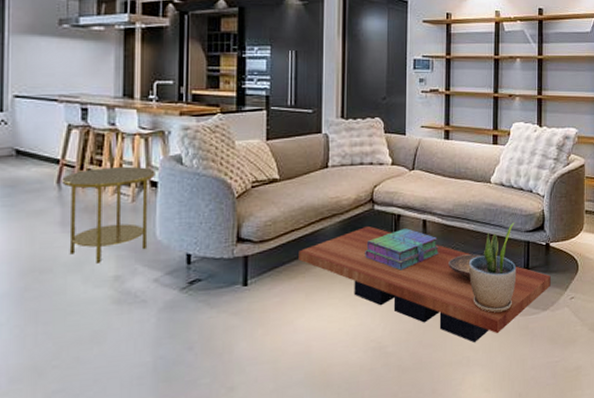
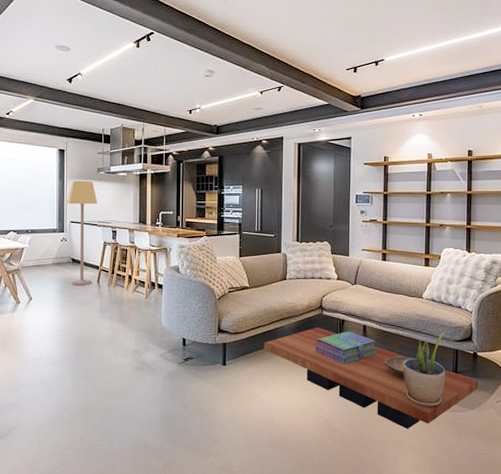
lamp: none [7,36,59,190] -> present [66,180,98,286]
side table: present [61,166,155,264] -> none [100,272,161,340]

